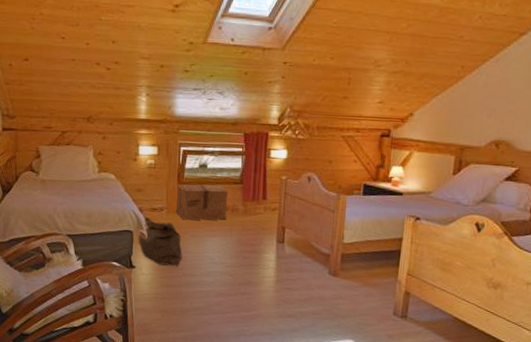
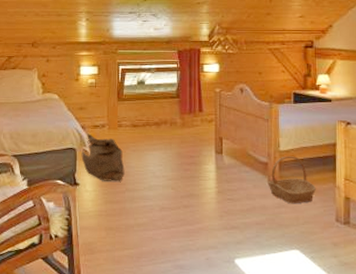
cardboard box: present [175,183,228,221] -> none [116,99,166,136]
basket: none [328,248,378,296] -> present [268,156,317,204]

